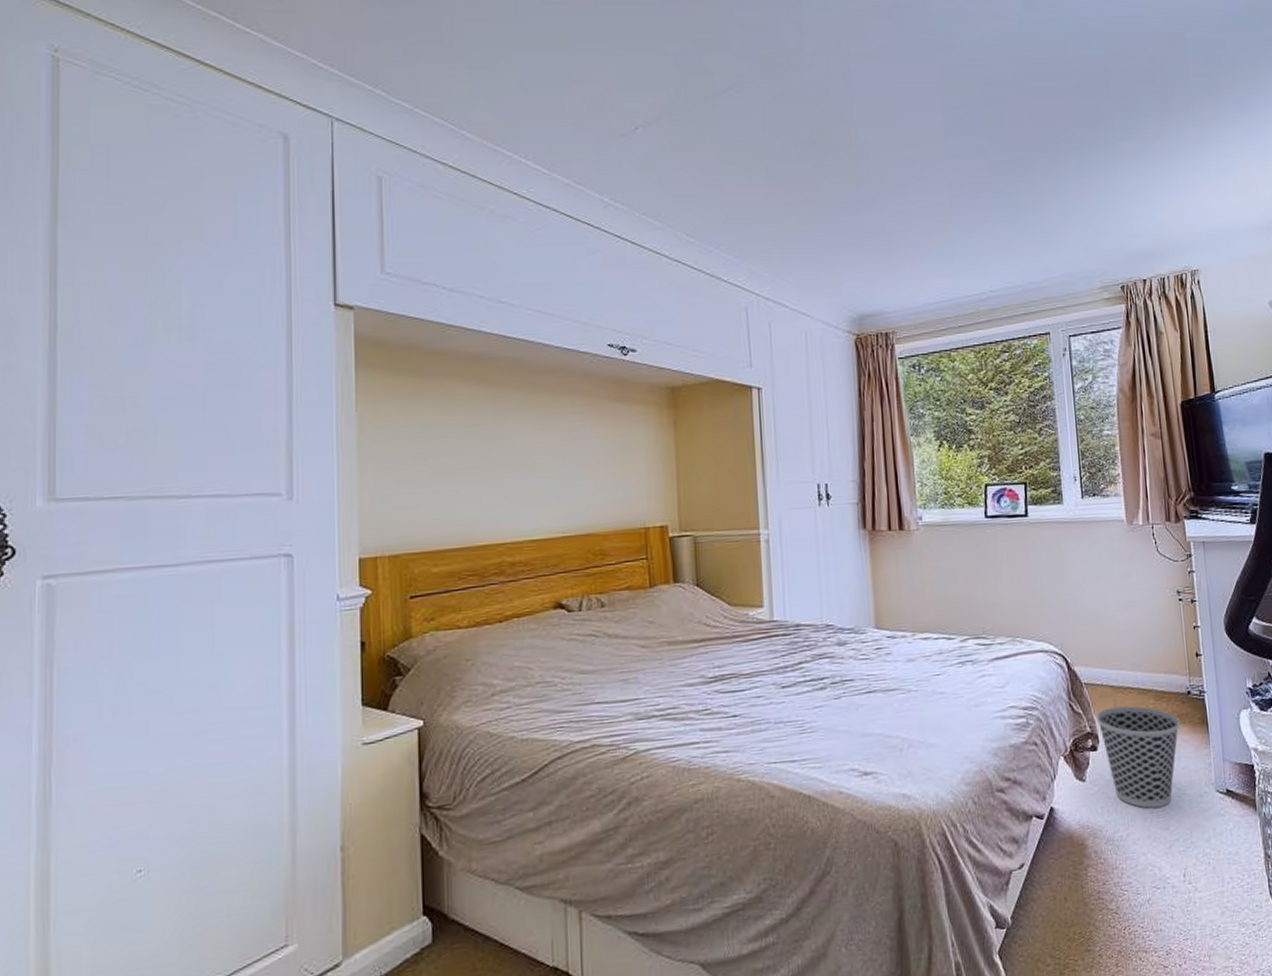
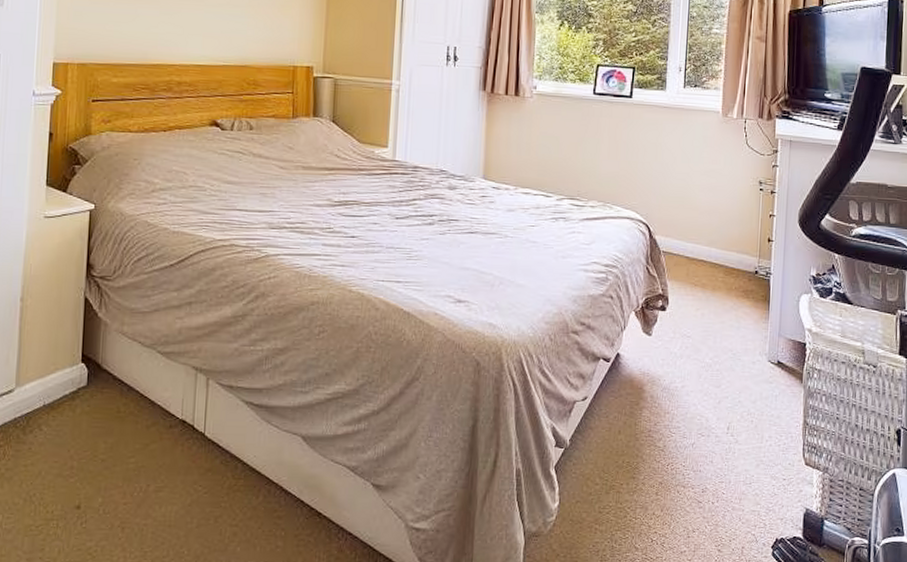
wastebasket: present [1096,705,1180,808] -> none [669,275,744,367]

